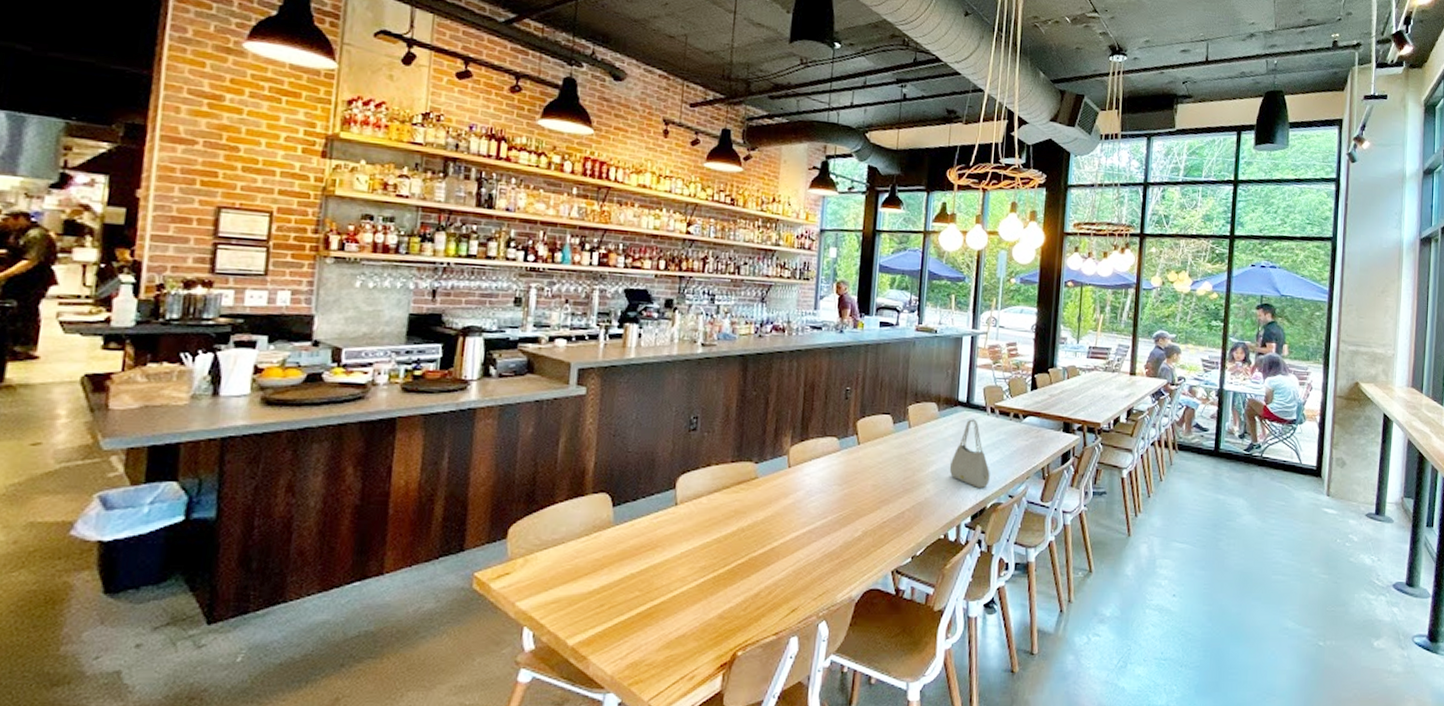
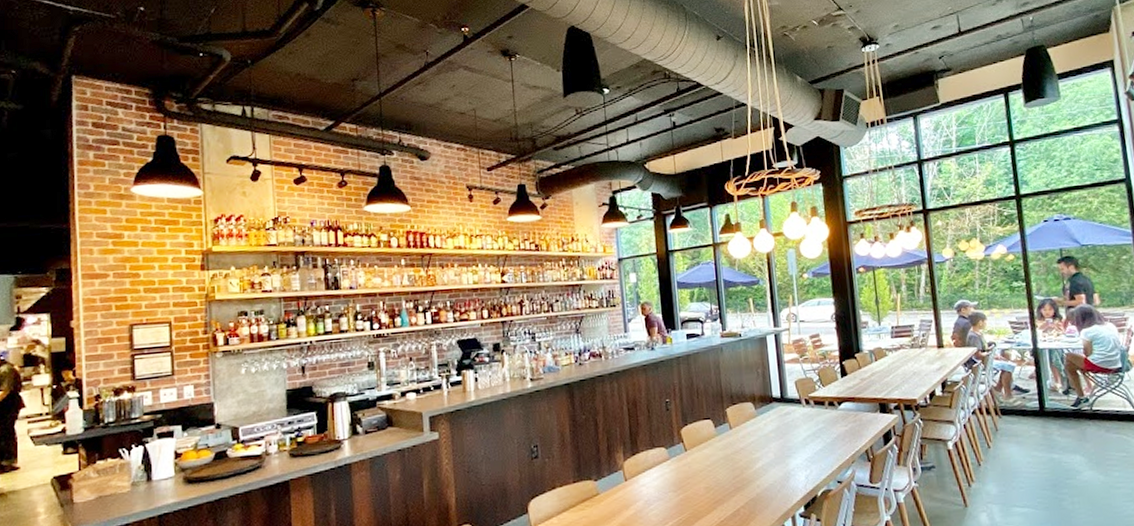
handbag: present [949,419,990,489] -> none [774,412,816,479]

